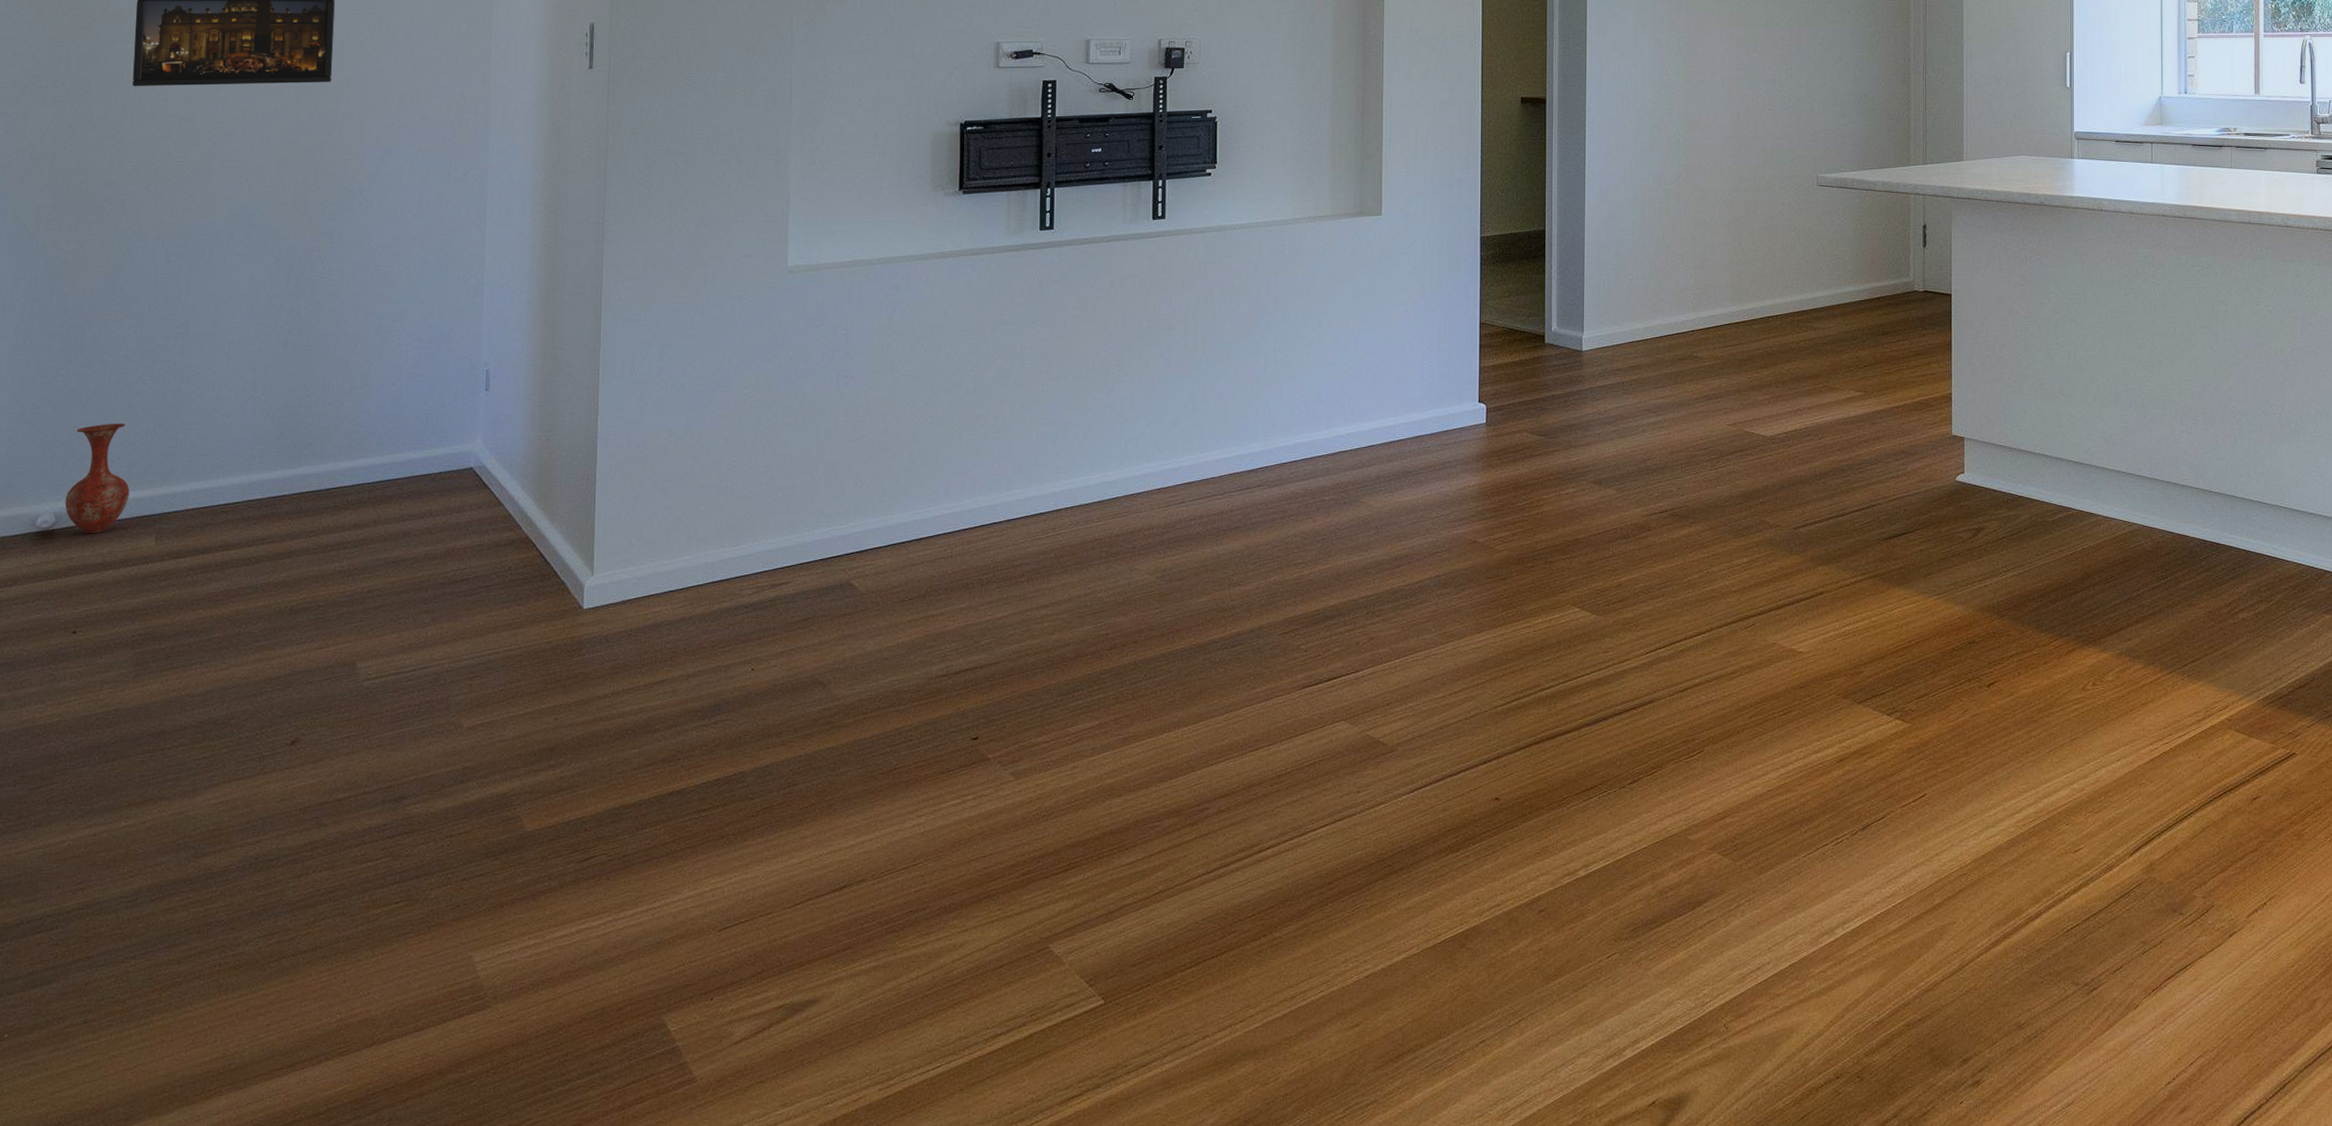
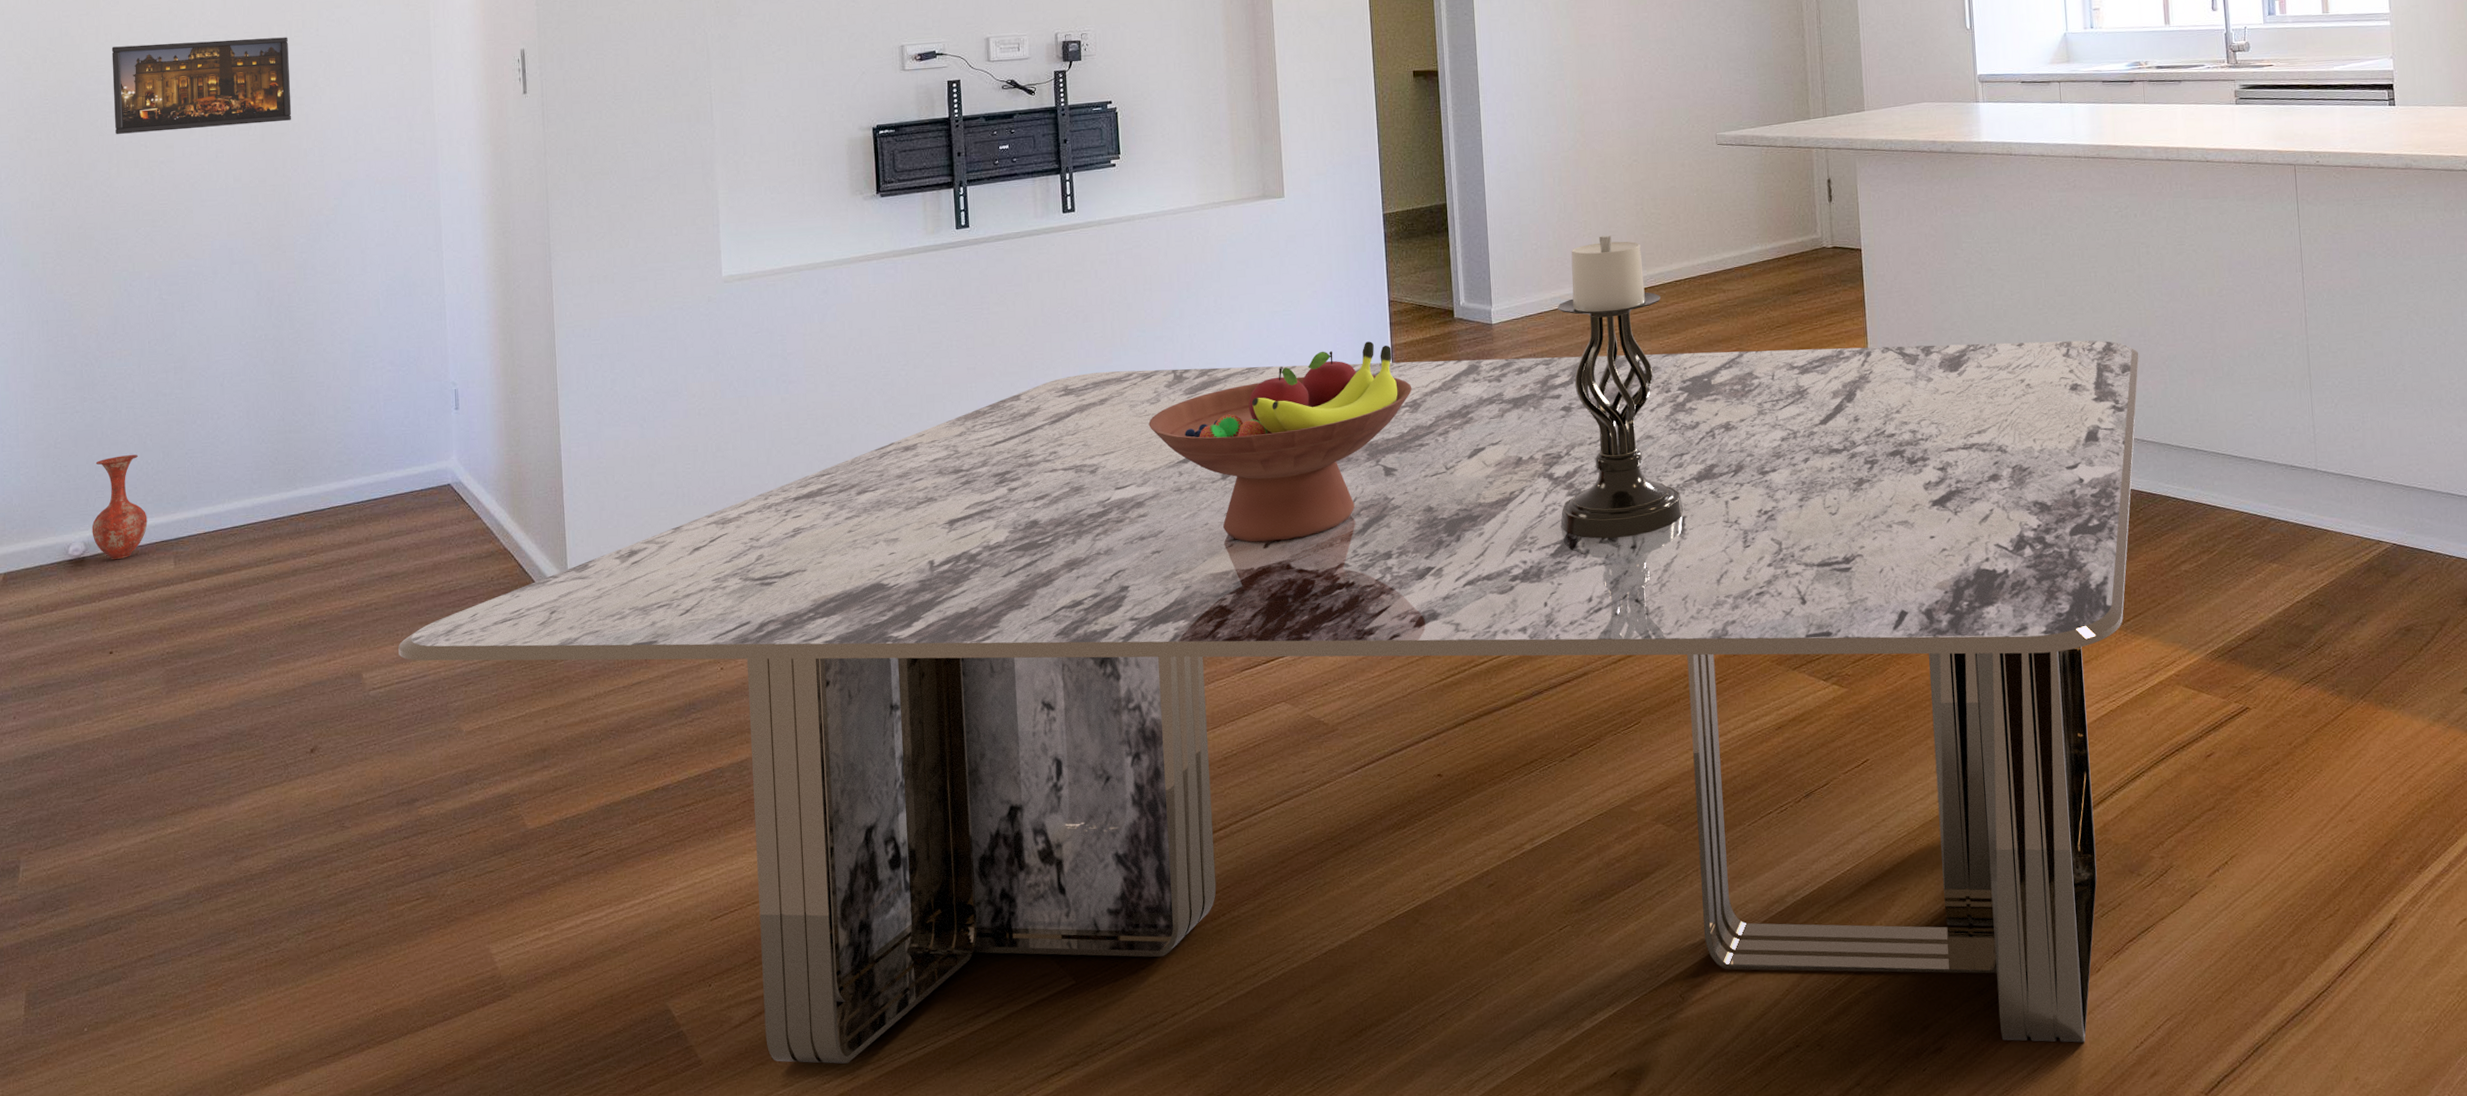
dining table: none [399,380,2212,1083] -> present [398,340,2139,1064]
fruit bowl: none [1225,362,1497,559] -> present [1148,341,1412,542]
candle holder: none [1637,269,1761,568] -> present [1557,235,1684,539]

